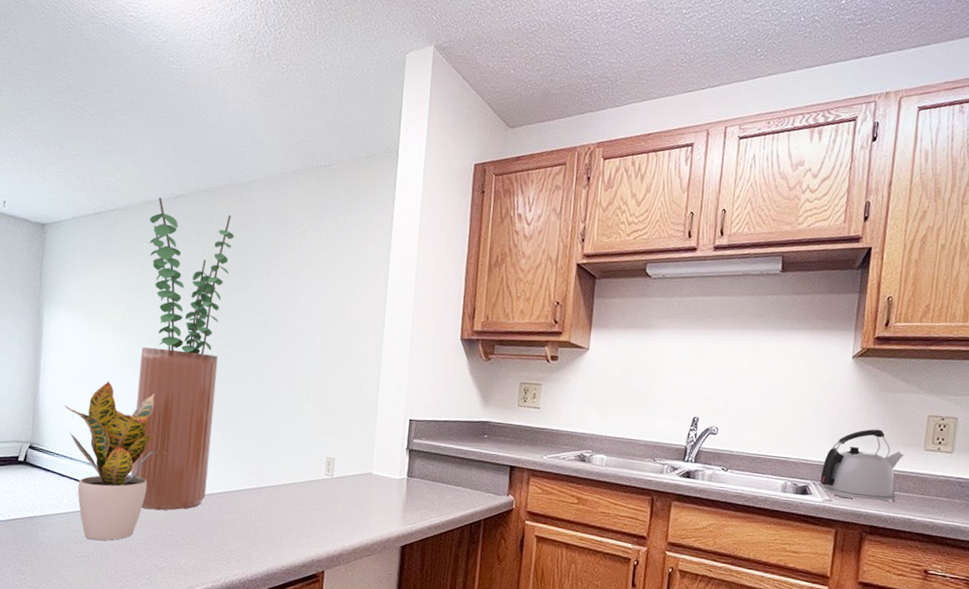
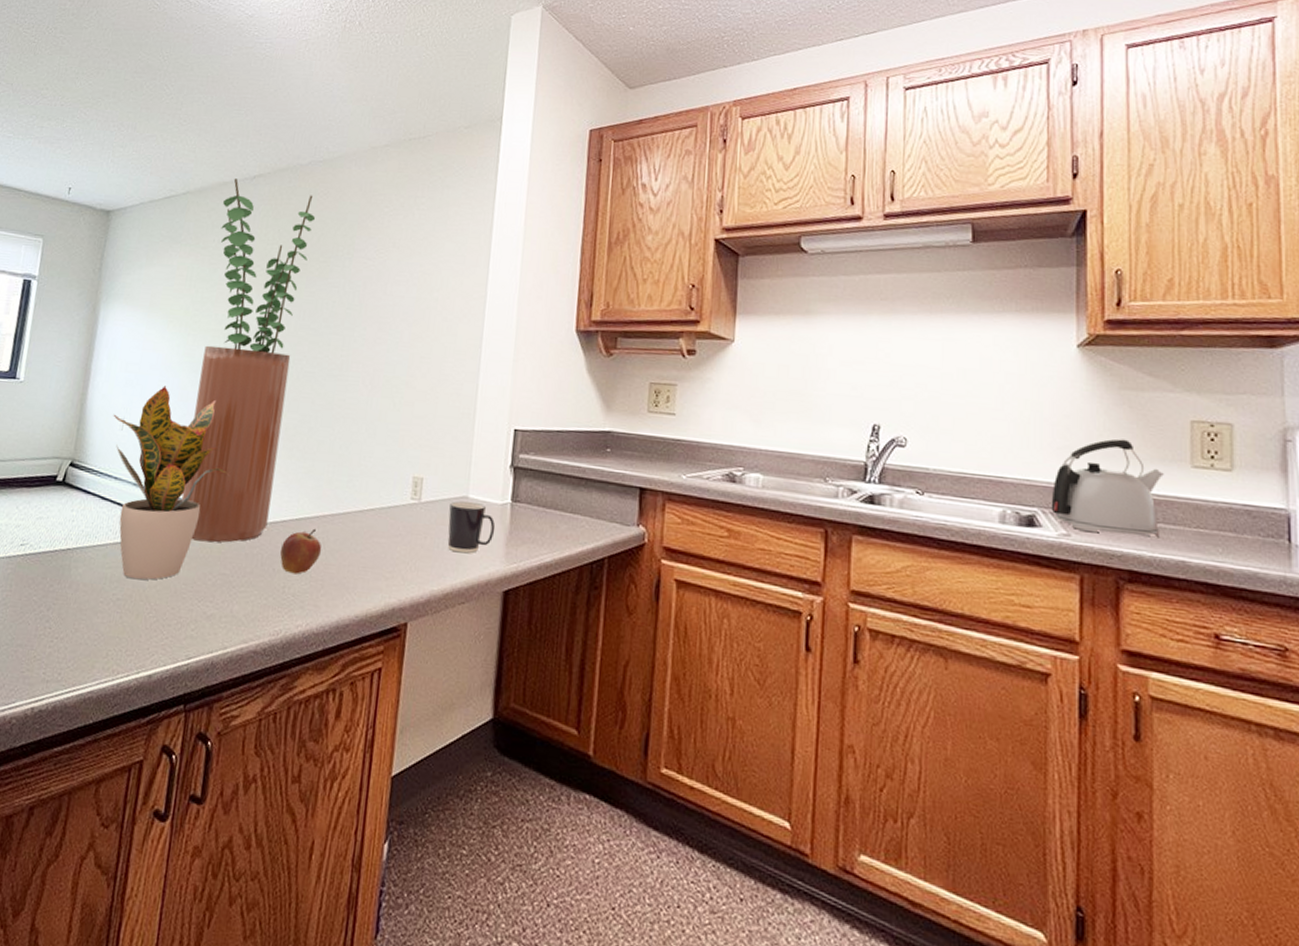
fruit: none [218,498,253,535] -> present [280,528,322,574]
mug: none [355,477,395,518] -> present [447,501,496,554]

